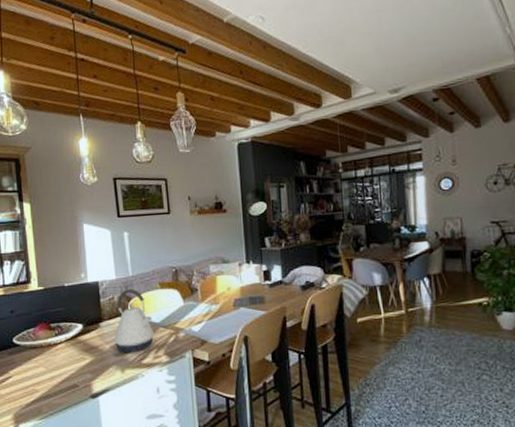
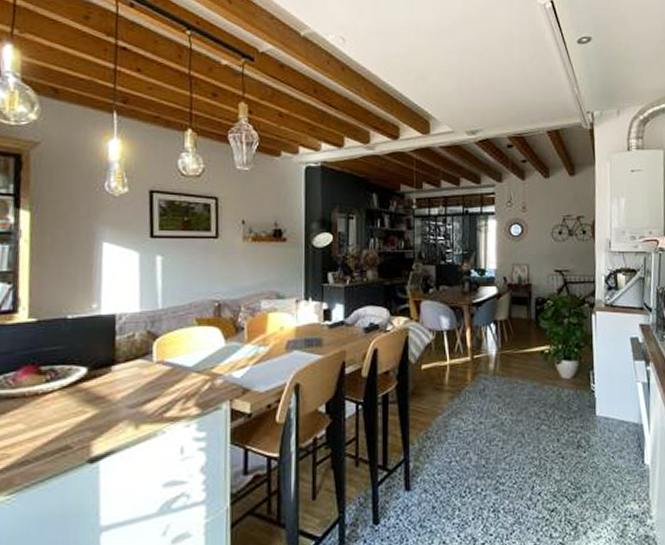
kettle: present [114,288,154,352] -> none [129,324,184,403]

